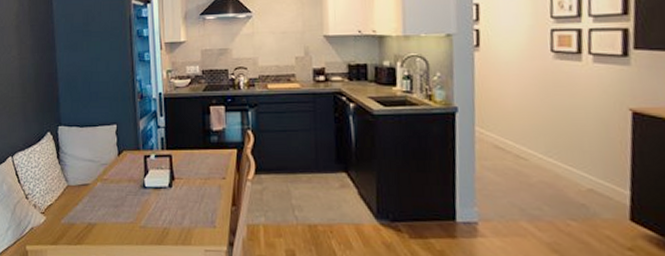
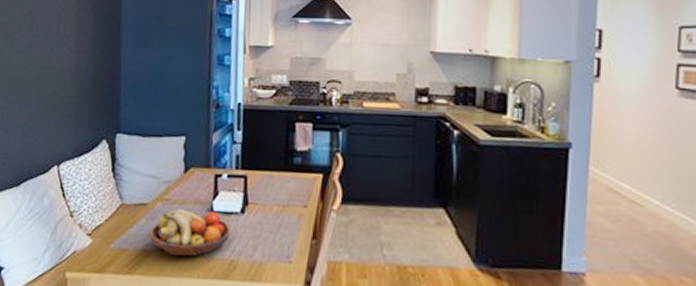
fruit bowl: none [93,187,161,227] -> present [150,209,230,257]

